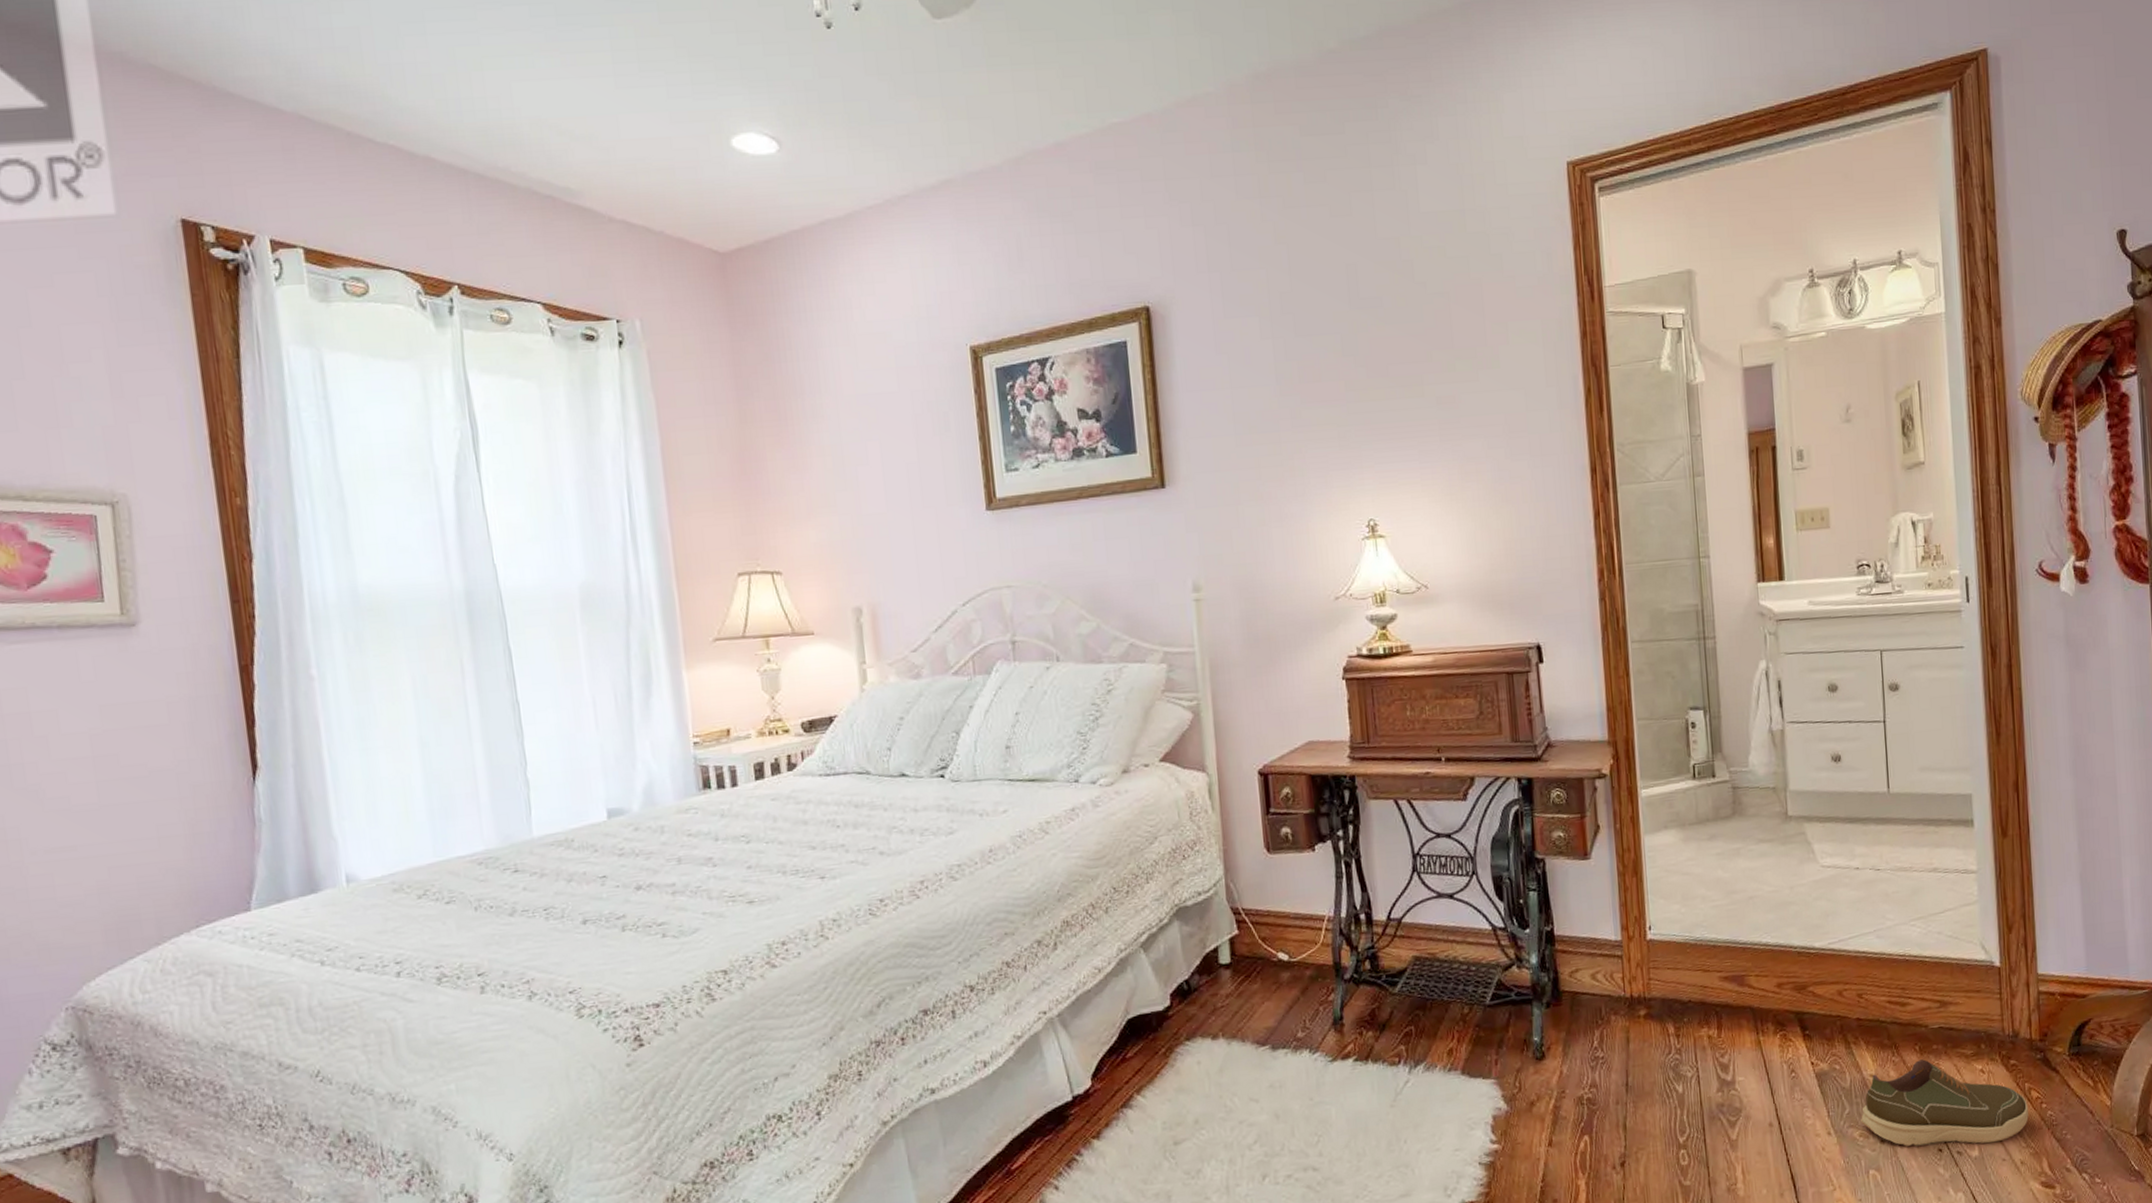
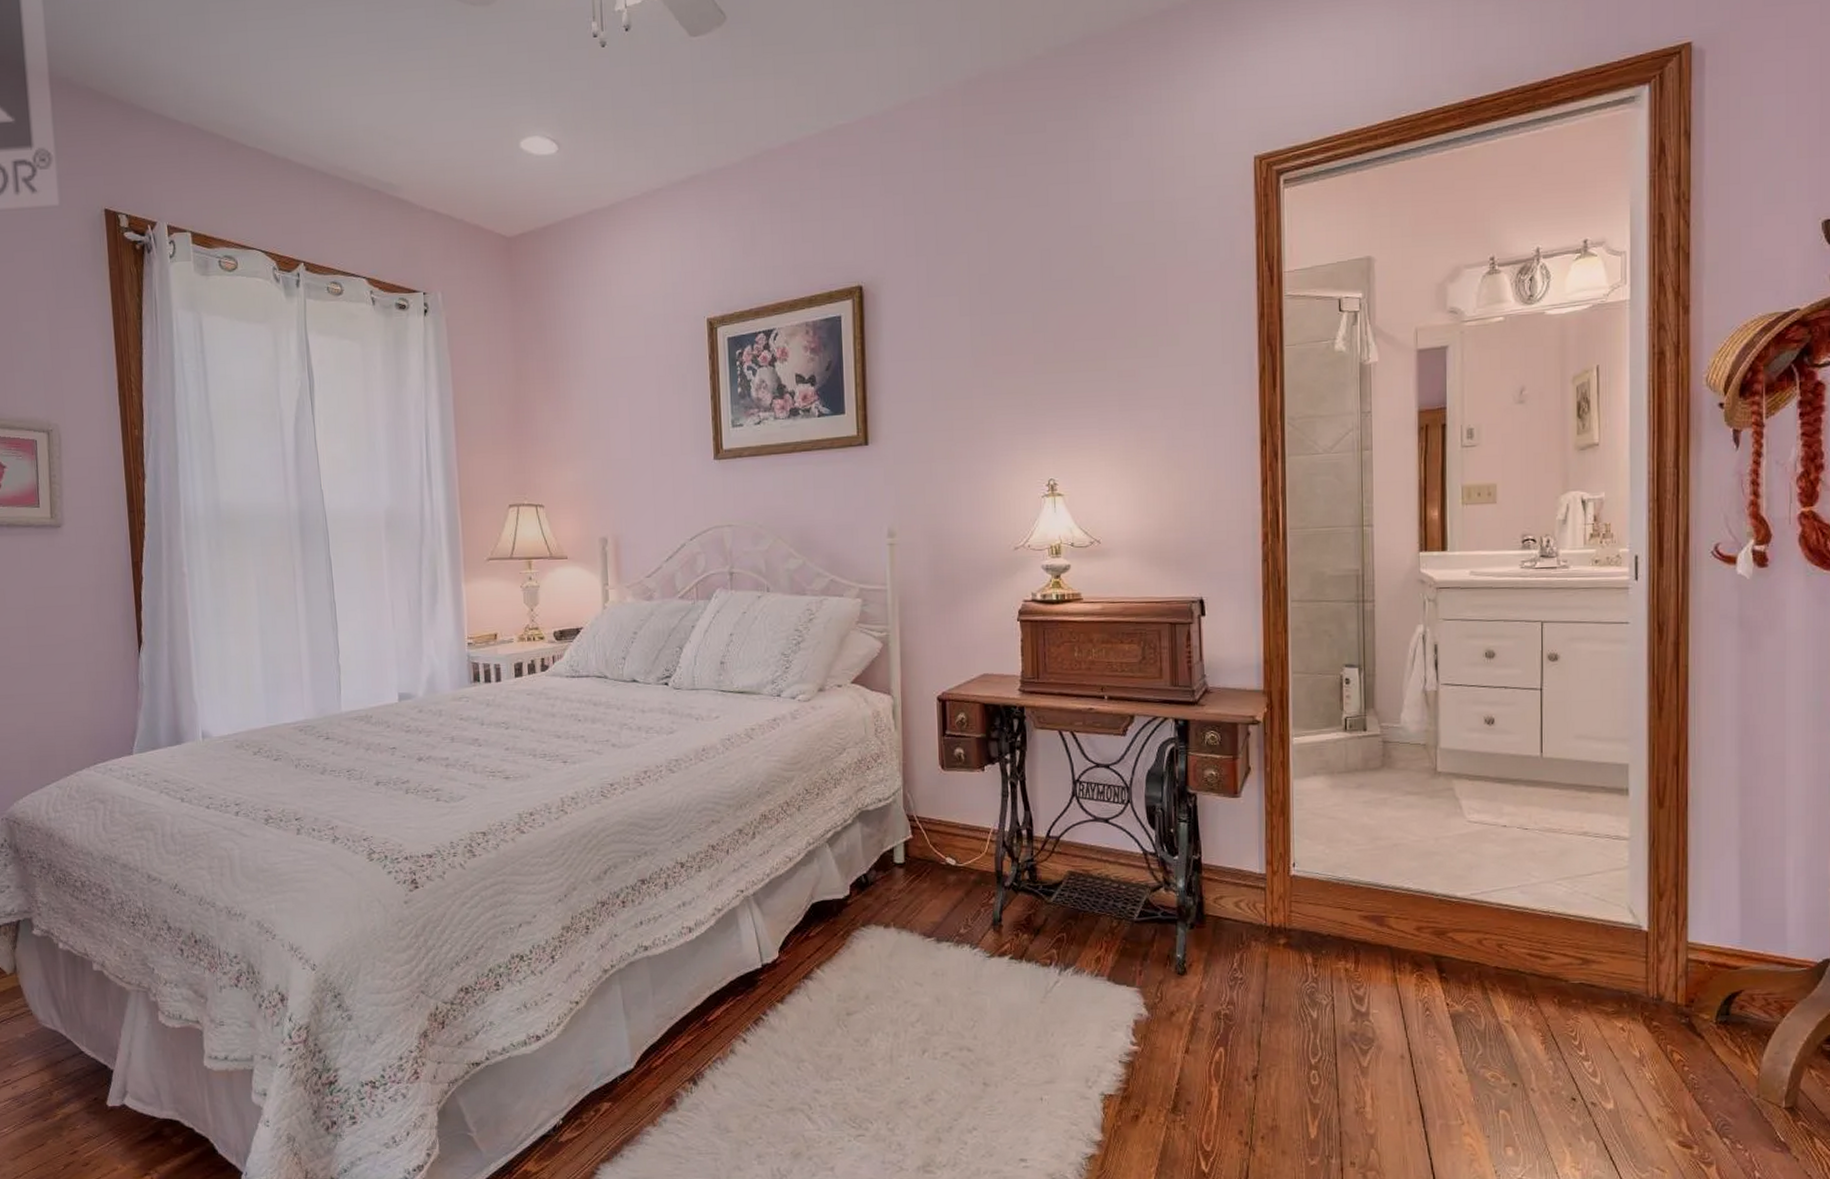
shoe: present [1860,1059,2029,1146] -> none [1492,1012,1669,1099]

